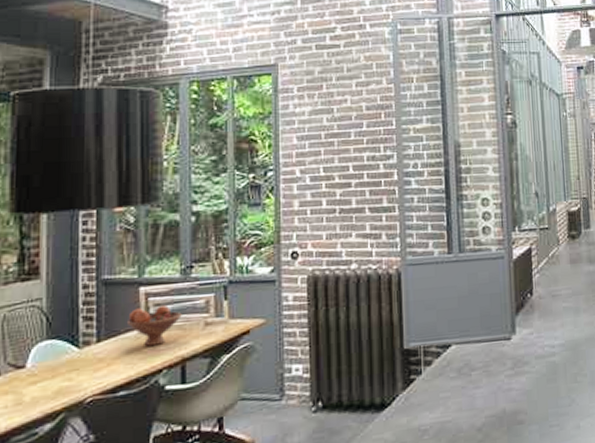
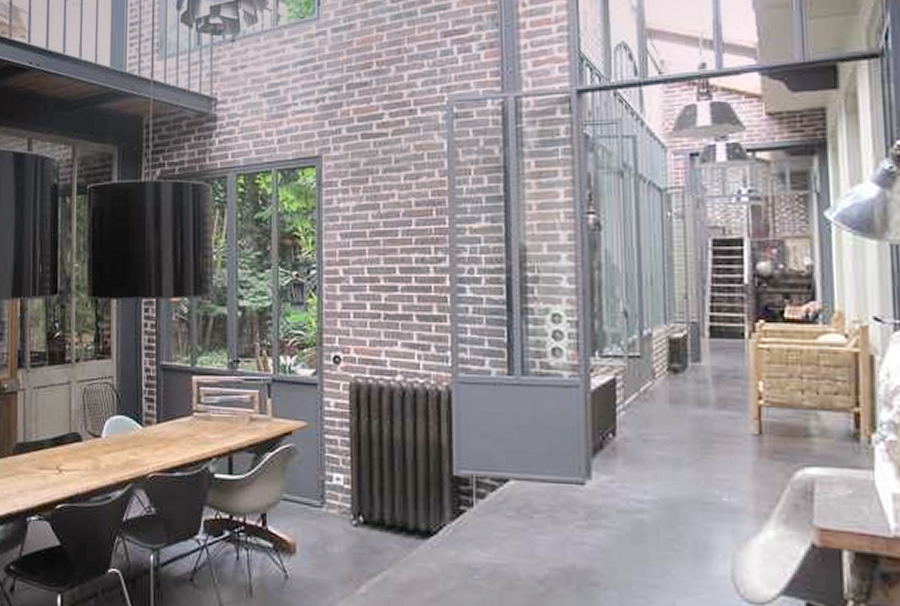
fruit bowl: present [126,304,182,346] -> none [181,395,229,434]

